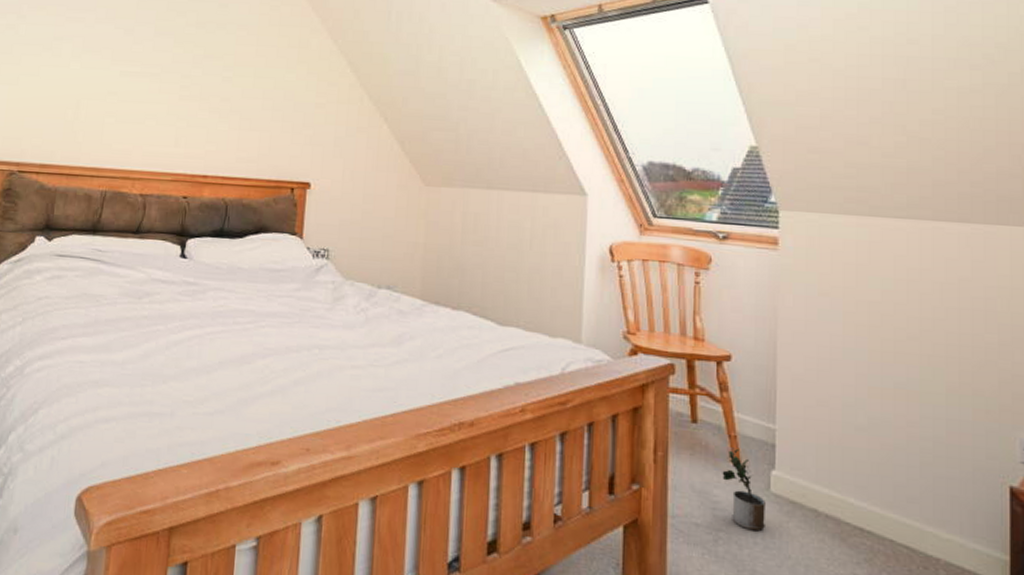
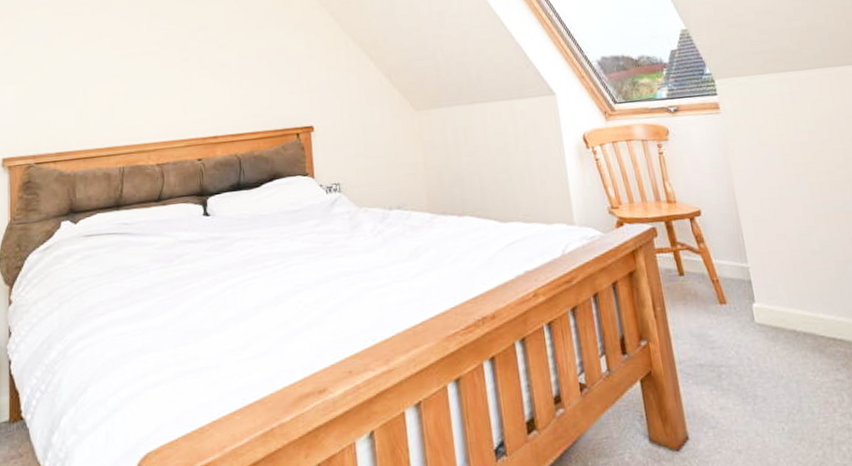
potted plant: present [722,448,765,532] -> none [712,290,757,361]

